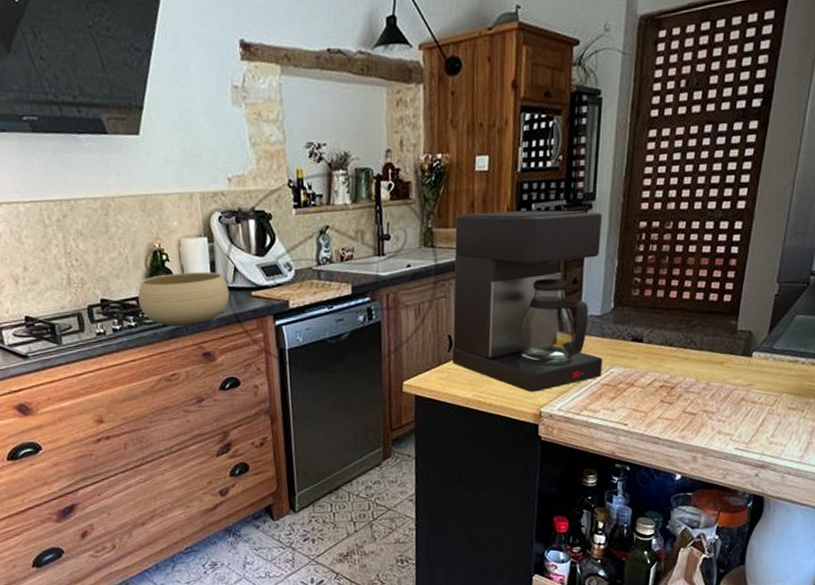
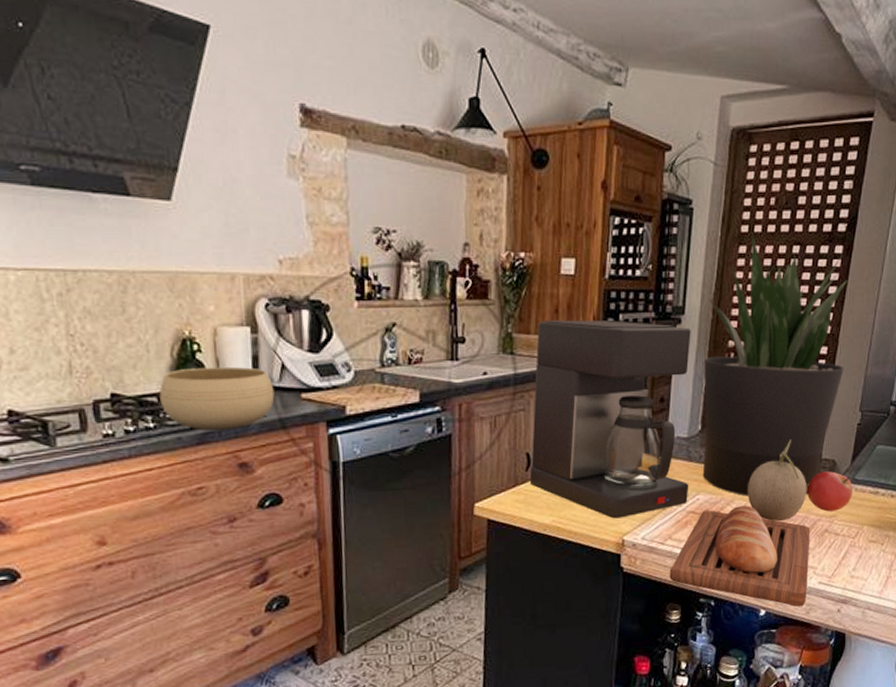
bread loaf: none [585,377,726,472] -> present [669,505,811,607]
planter: none [616,119,763,369] -> present [702,236,847,496]
fruit: none [661,313,722,392] -> present [747,439,806,522]
fruit: none [723,342,771,381] -> present [807,471,854,512]

